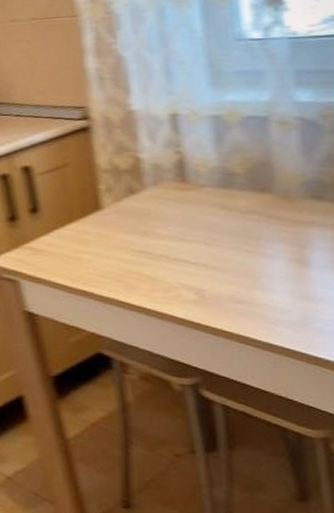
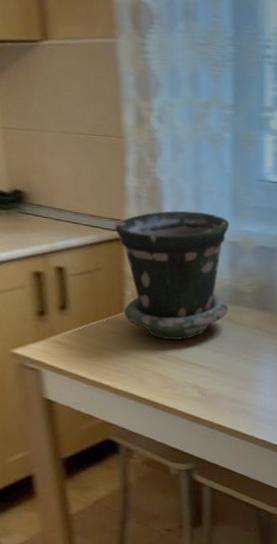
flower pot: none [80,86,220,237] -> present [115,210,230,341]

